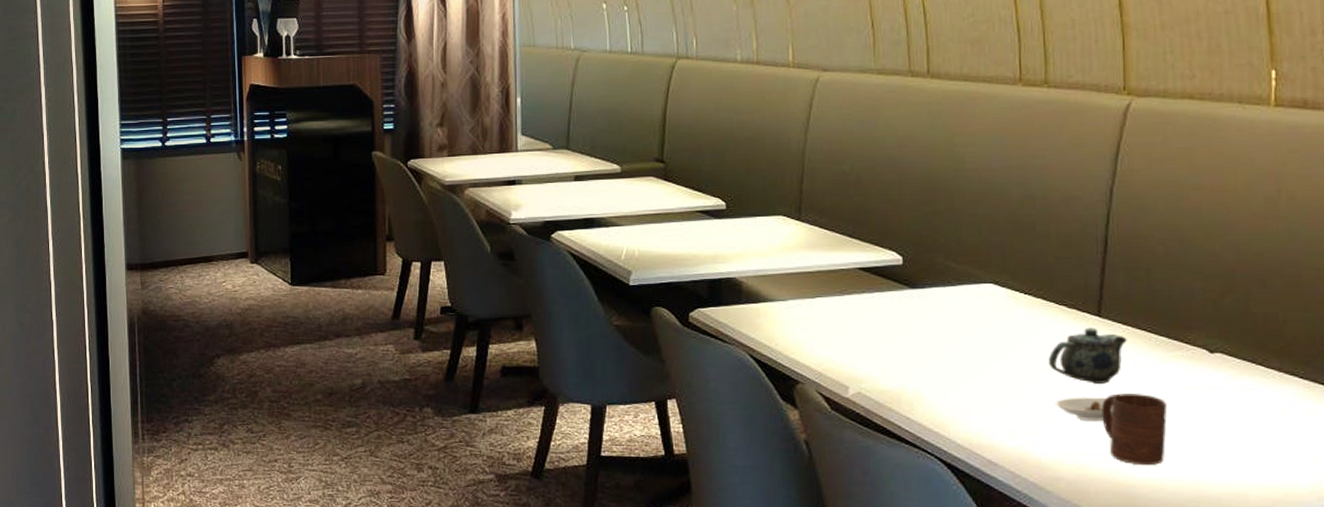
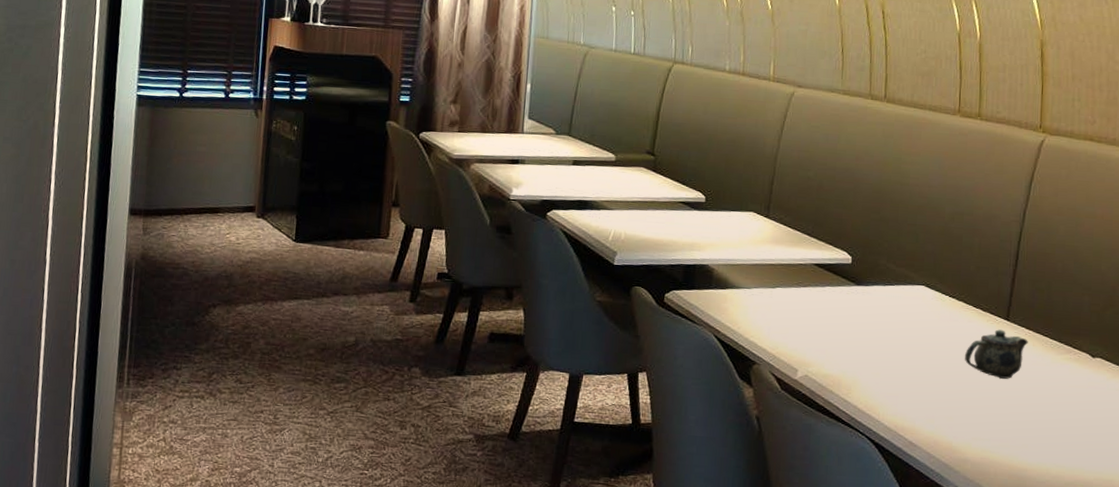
saucer: present [1055,397,1114,422] -> none [967,389,1014,412]
cup: present [1102,393,1167,466] -> none [1004,388,1055,452]

